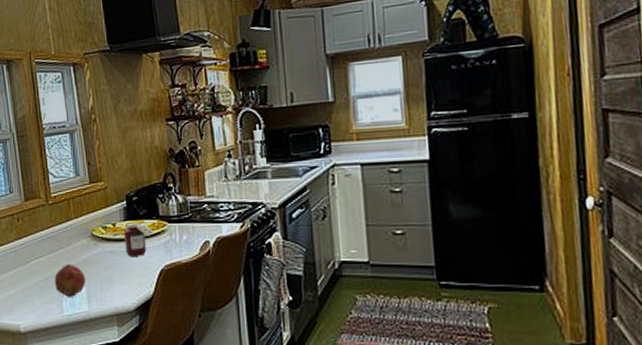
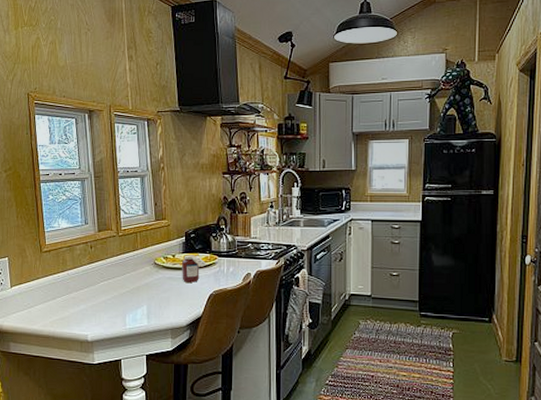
fruit: present [54,263,86,297] -> none [119,286,147,313]

